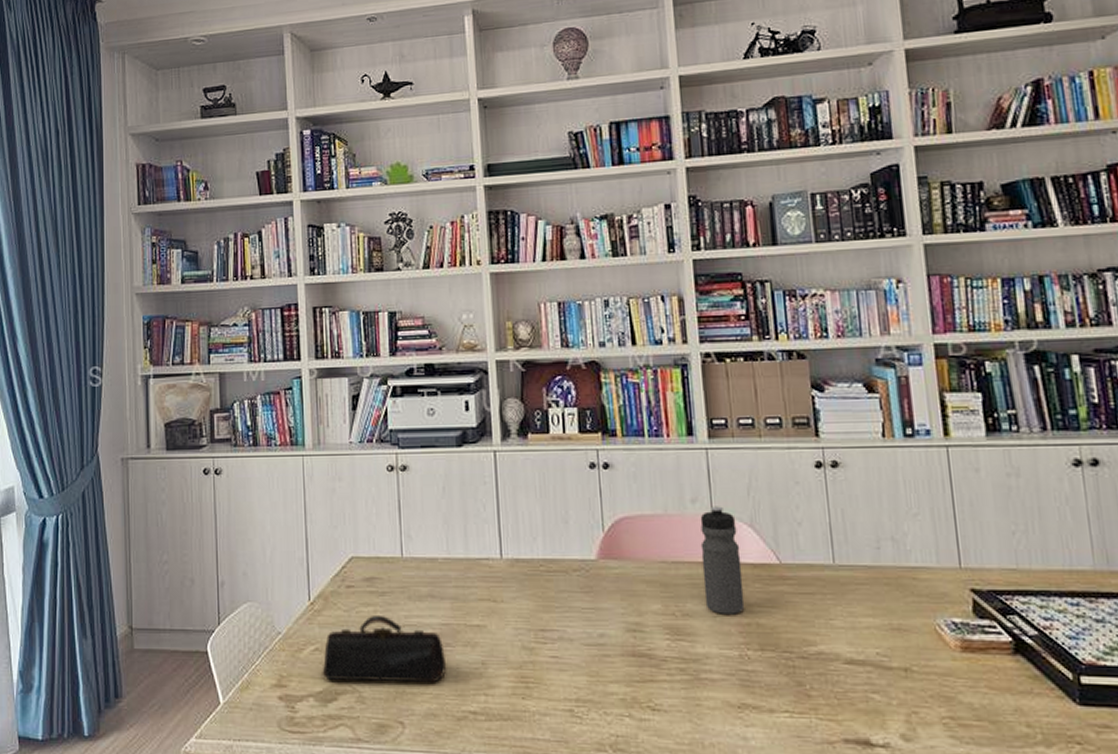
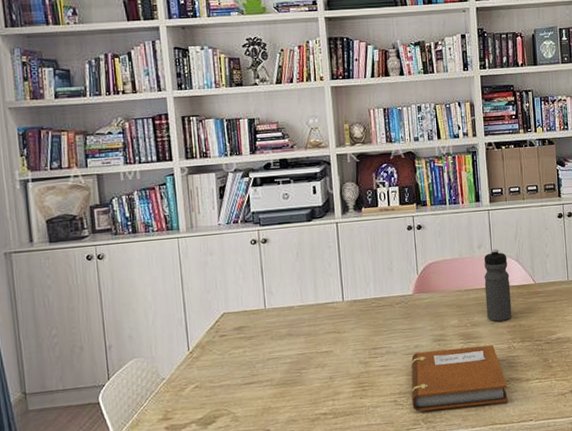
pencil case: present [322,616,446,683] -> none [202,354,302,409]
notebook: none [593,645,741,740] -> present [411,345,508,412]

